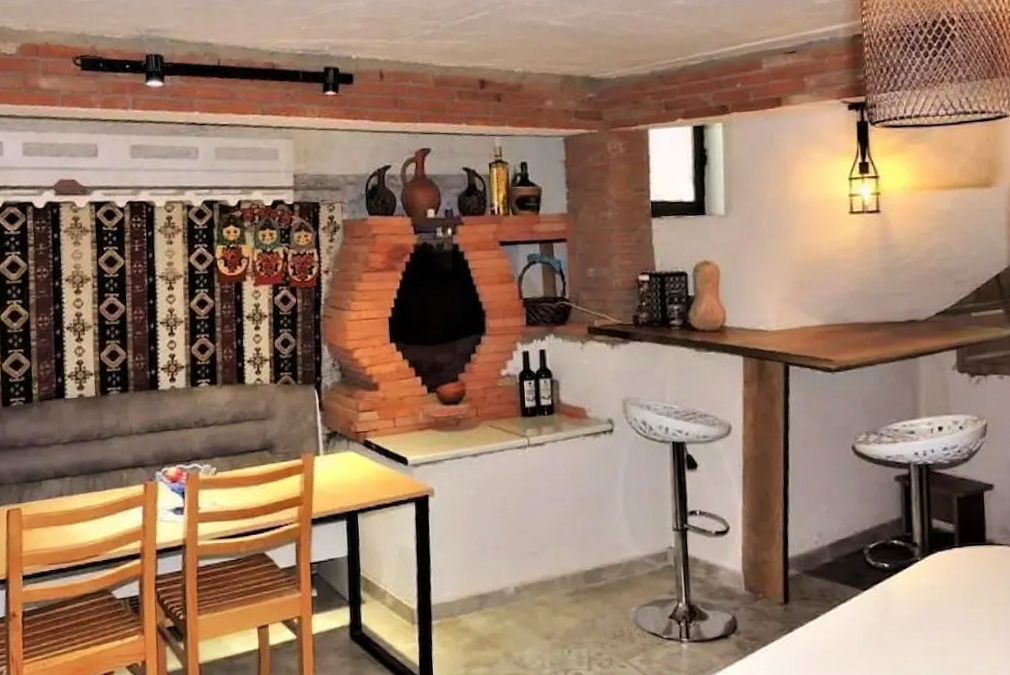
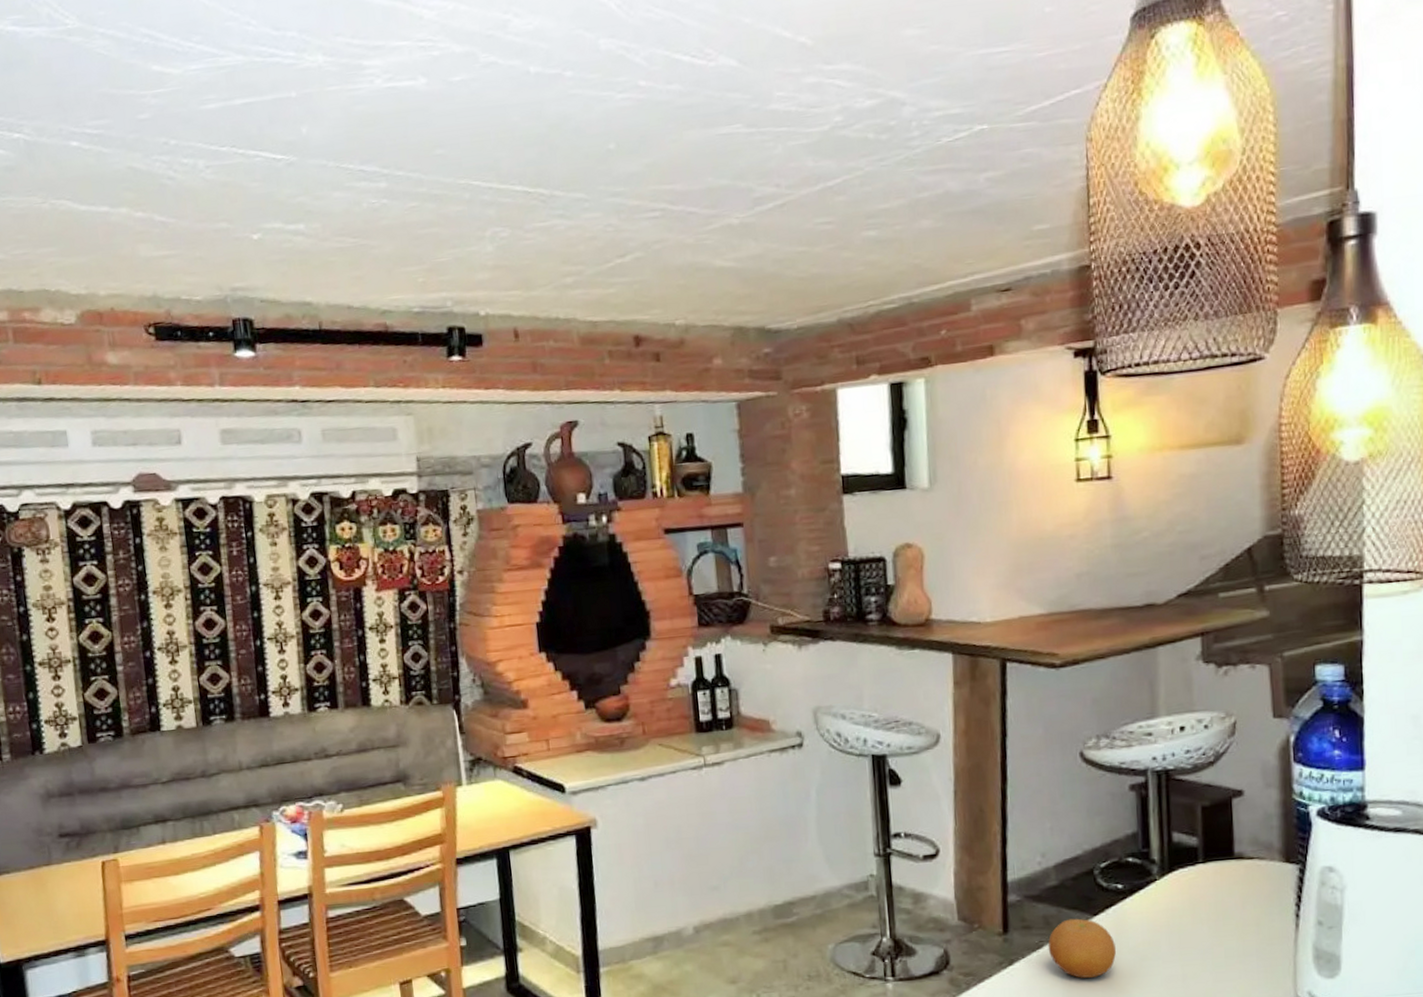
fruit: none [823,592,883,647] -> present [1048,918,1116,979]

